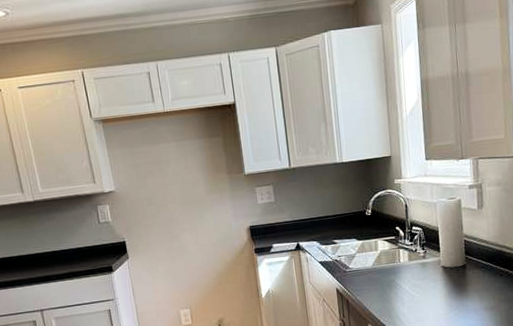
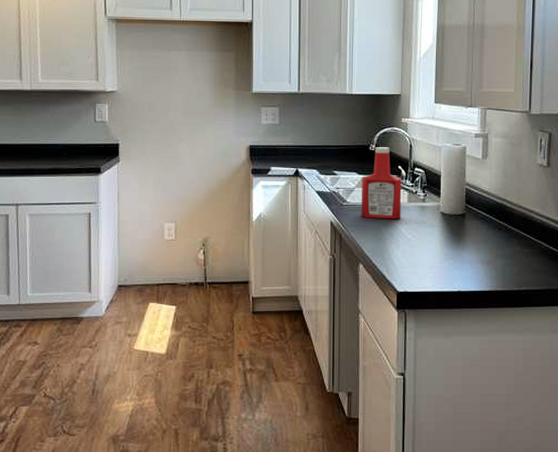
ketchup bottle: none [362,210,404,282] -> present [361,147,402,220]

